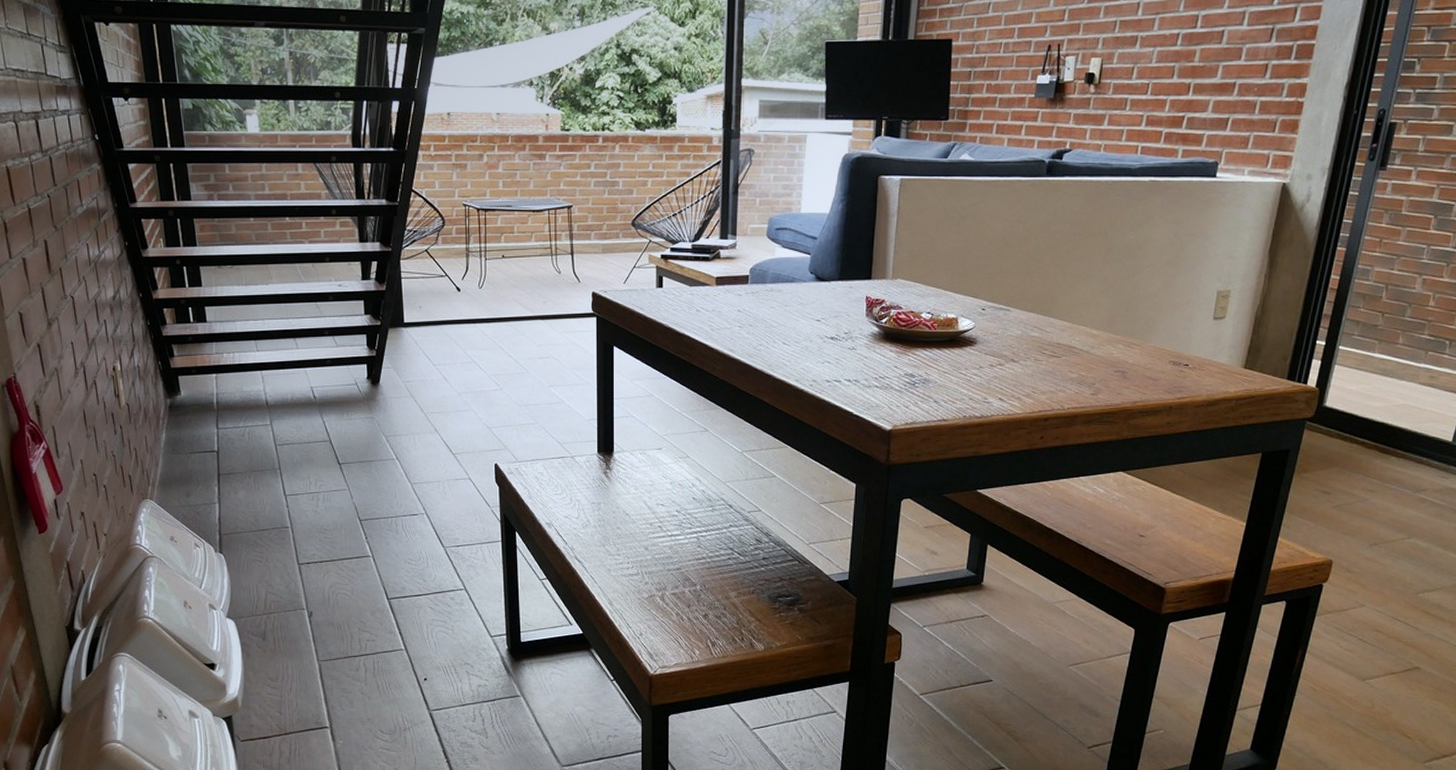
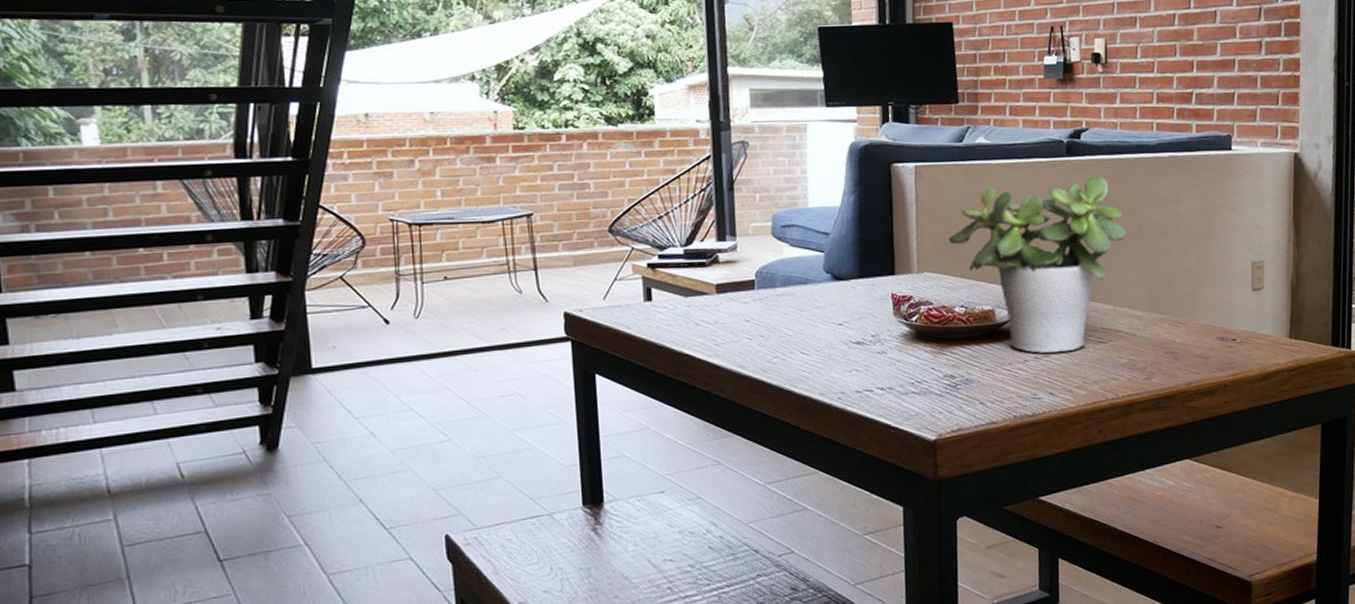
potted plant: none [923,197,1094,363] -> present [948,176,1126,354]

